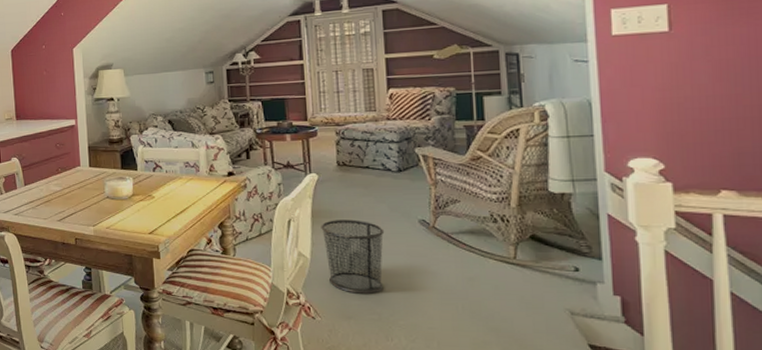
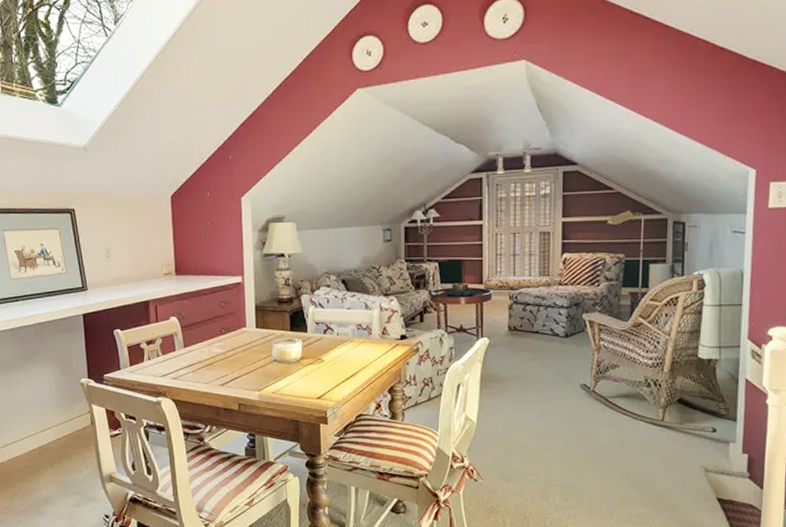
waste bin: present [321,219,385,294] -> none [489,384,548,456]

